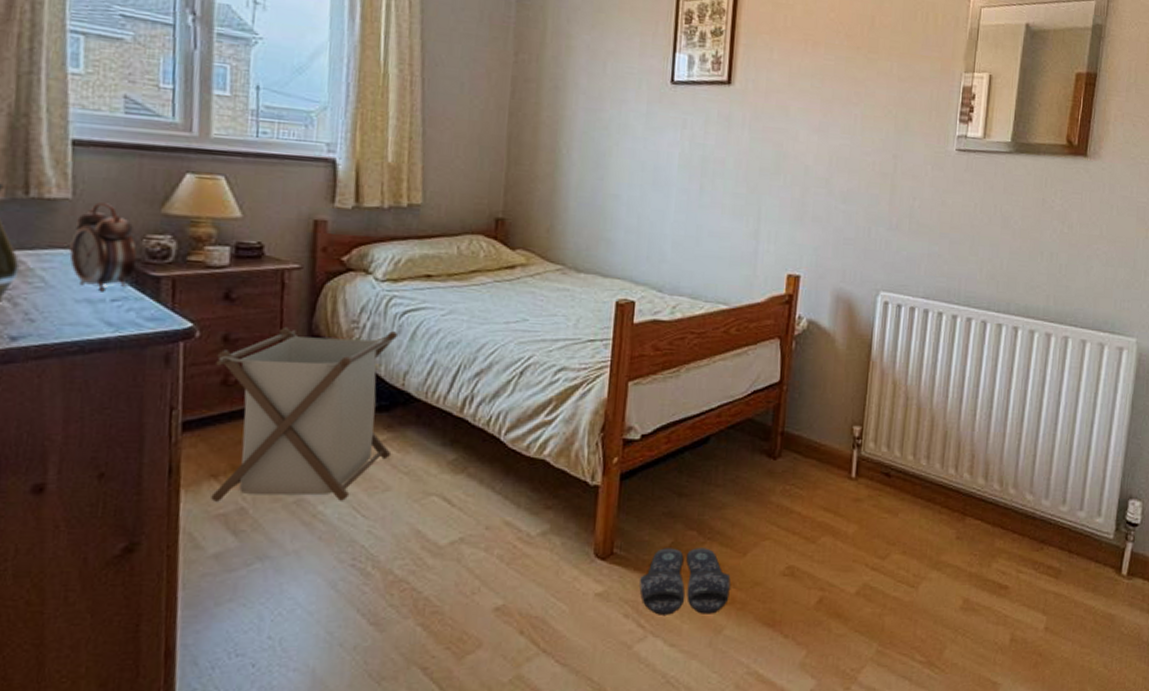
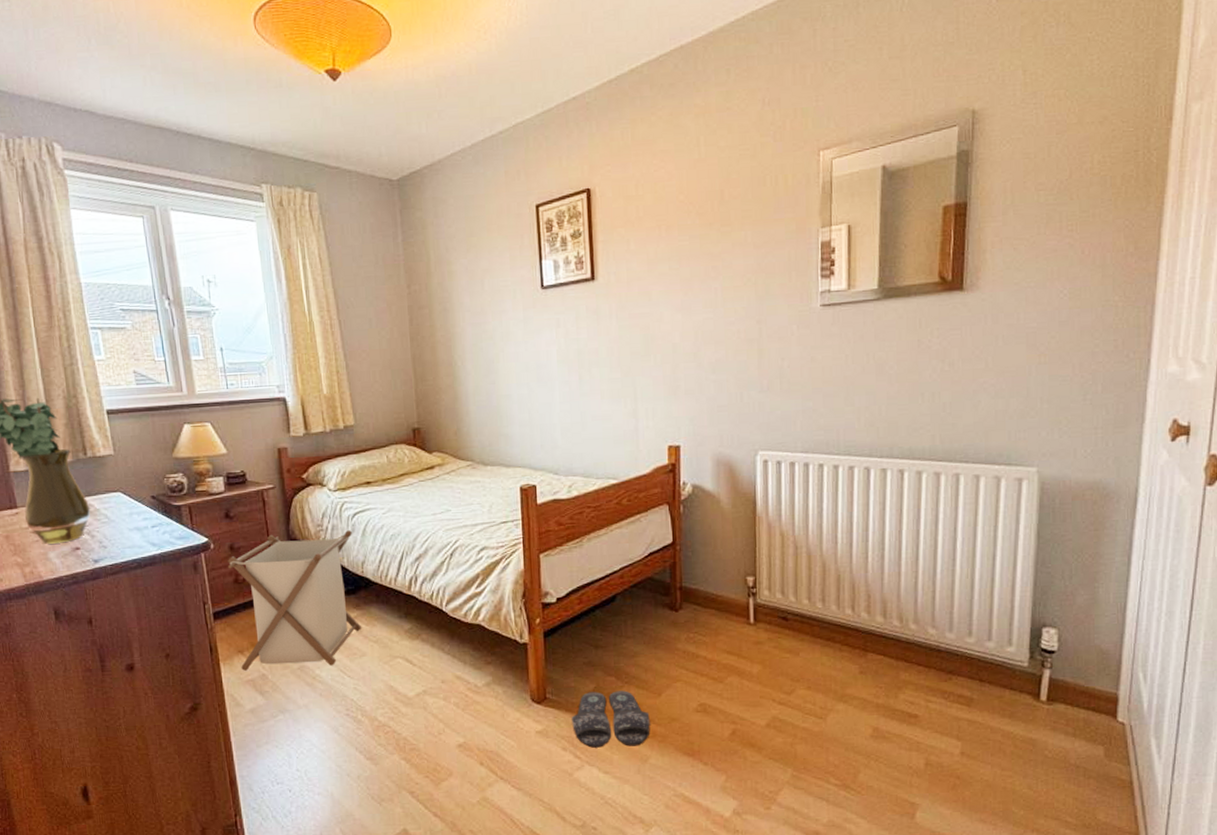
alarm clock: present [69,202,137,292] -> none [118,454,163,521]

